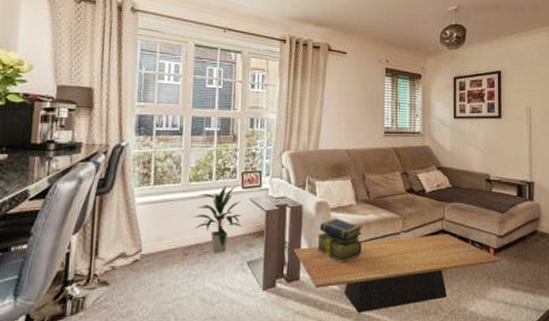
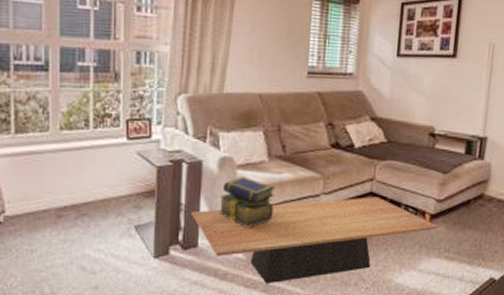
indoor plant: present [192,185,243,254] -> none [66,135,129,216]

